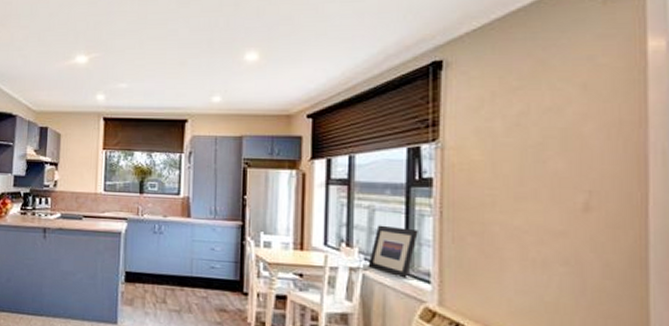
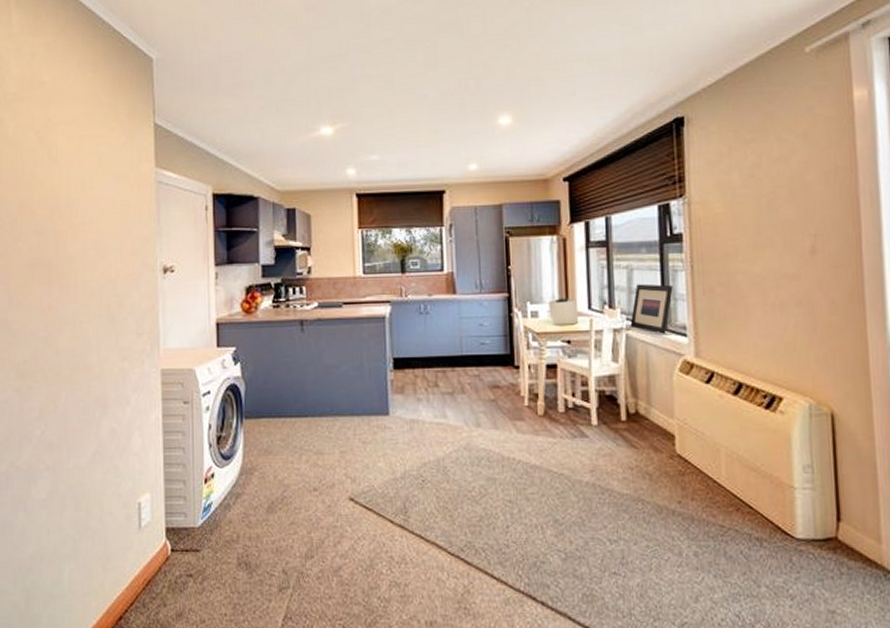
planter: none [283,231,314,259] -> present [549,298,579,327]

